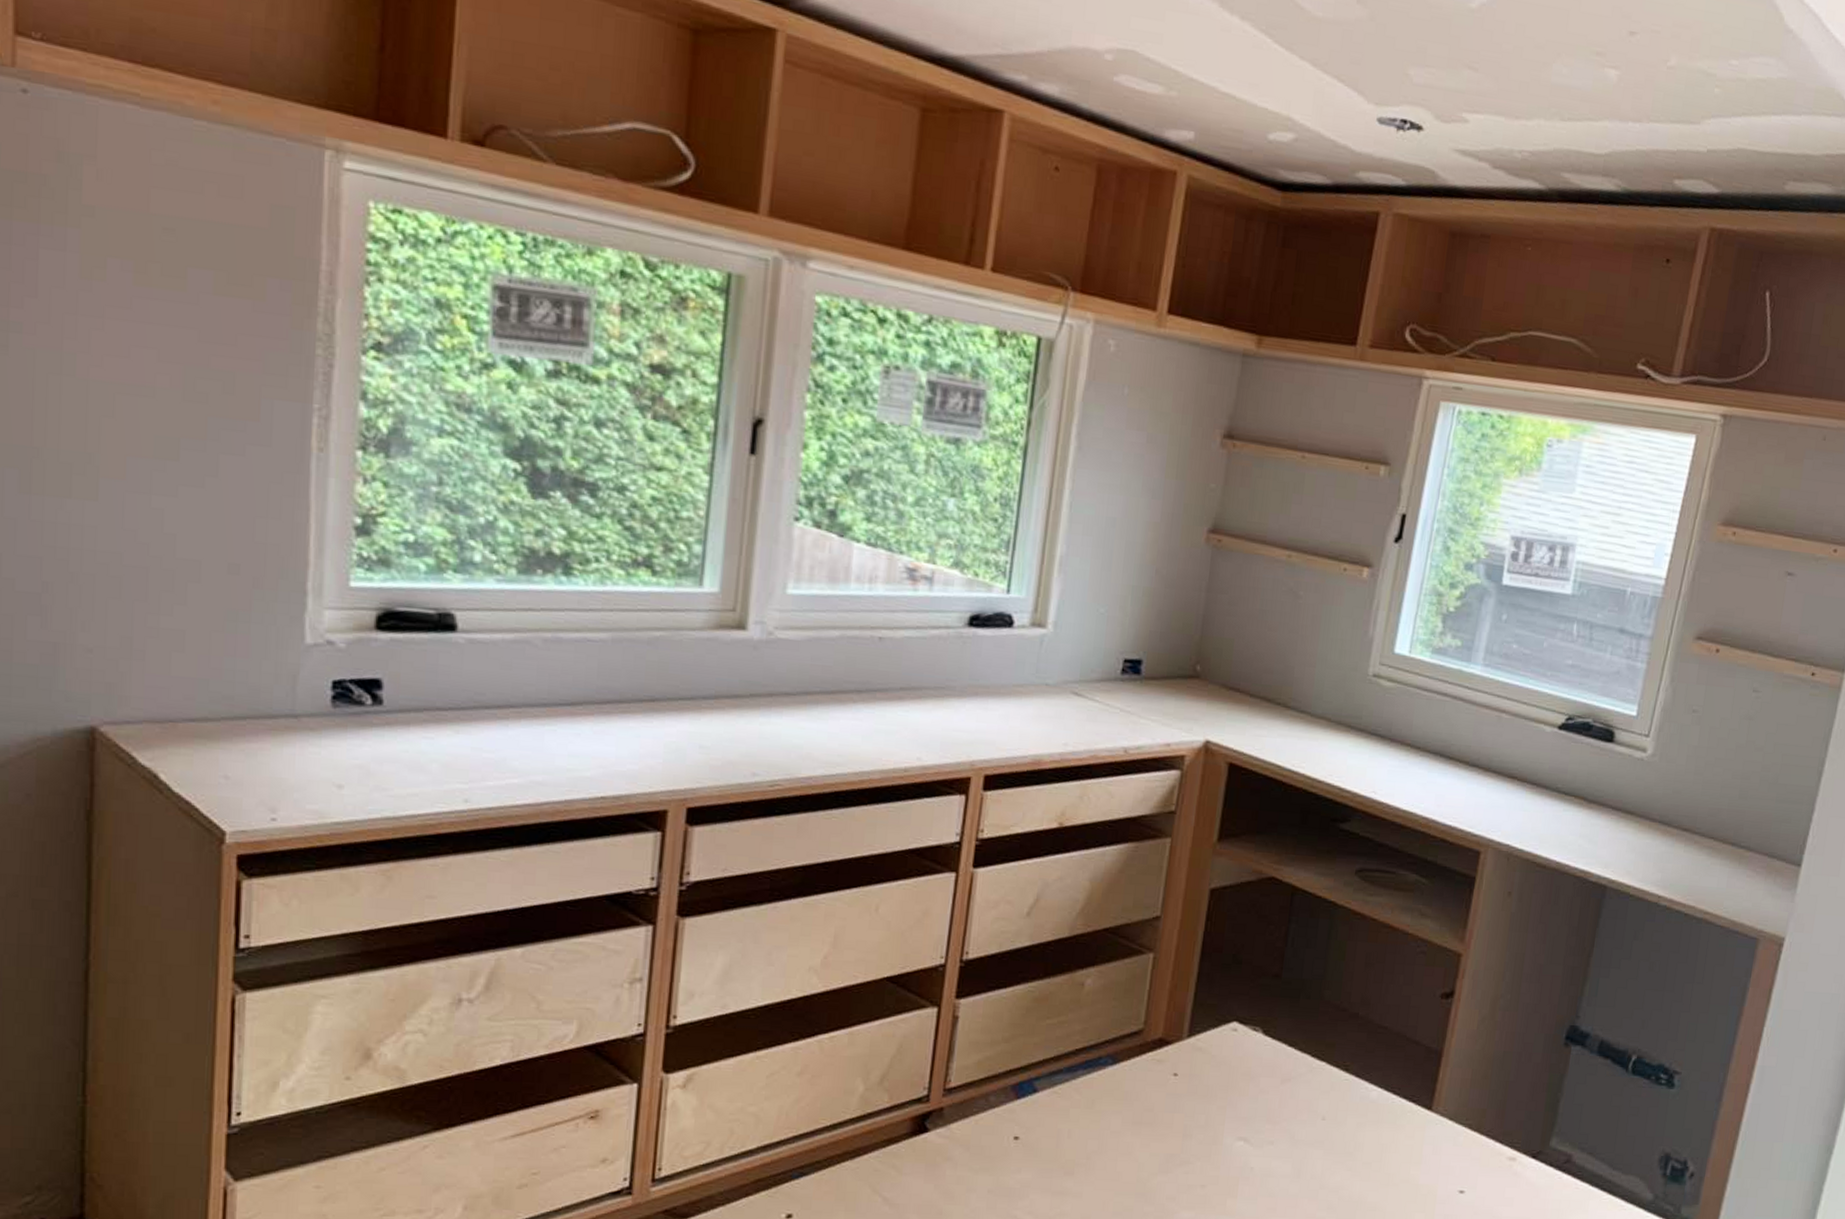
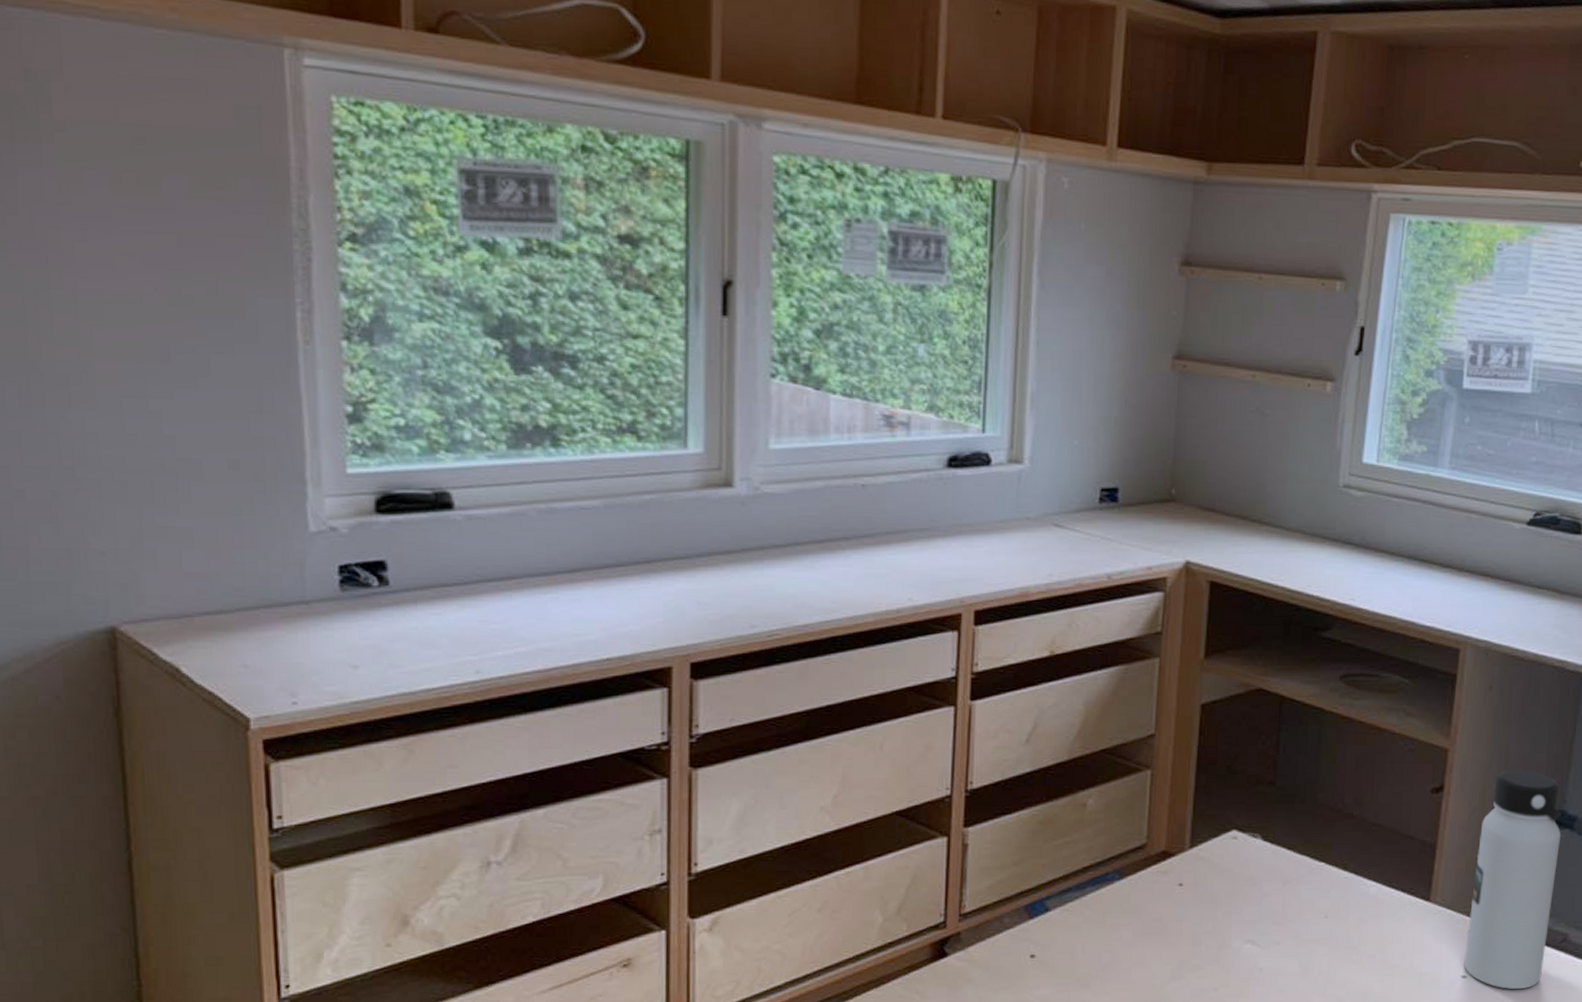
water bottle: none [1462,980,1574,1209] -> present [1464,770,1562,989]

